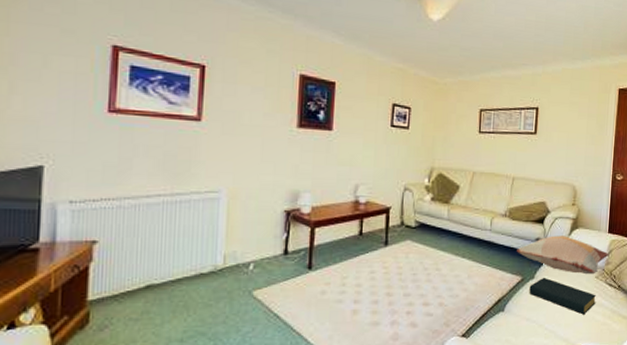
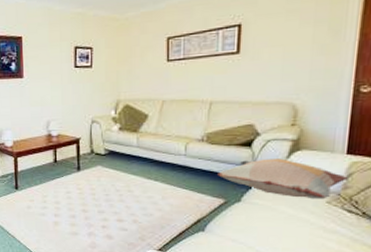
hardback book: present [529,277,596,315] -> none [234,200,327,241]

